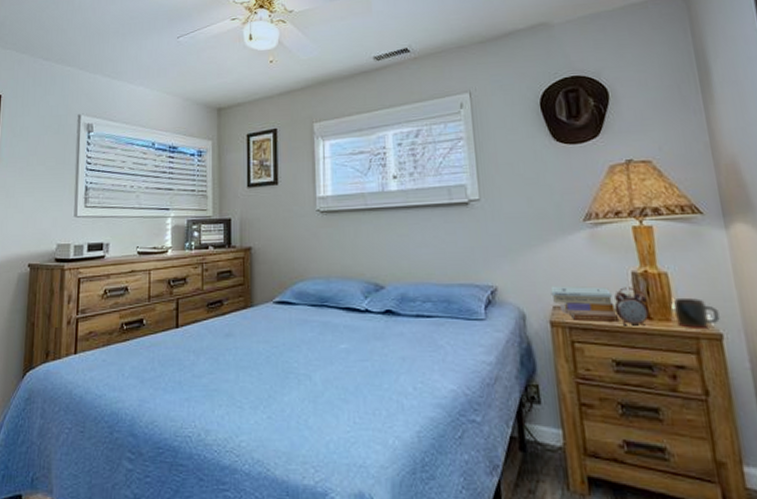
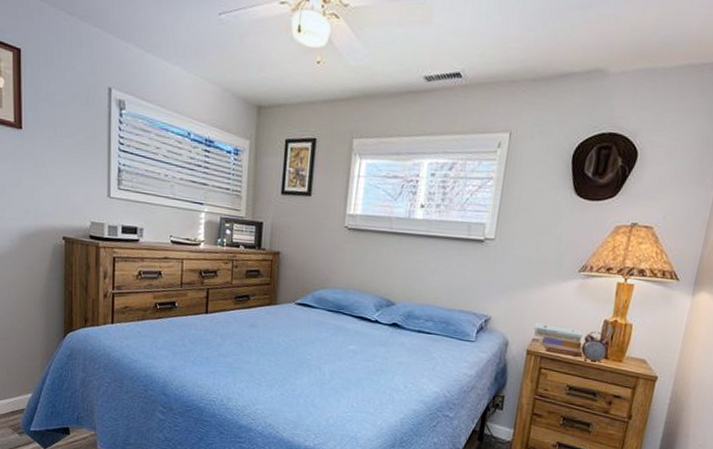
mug: present [674,297,720,328] -> none [626,345,661,371]

